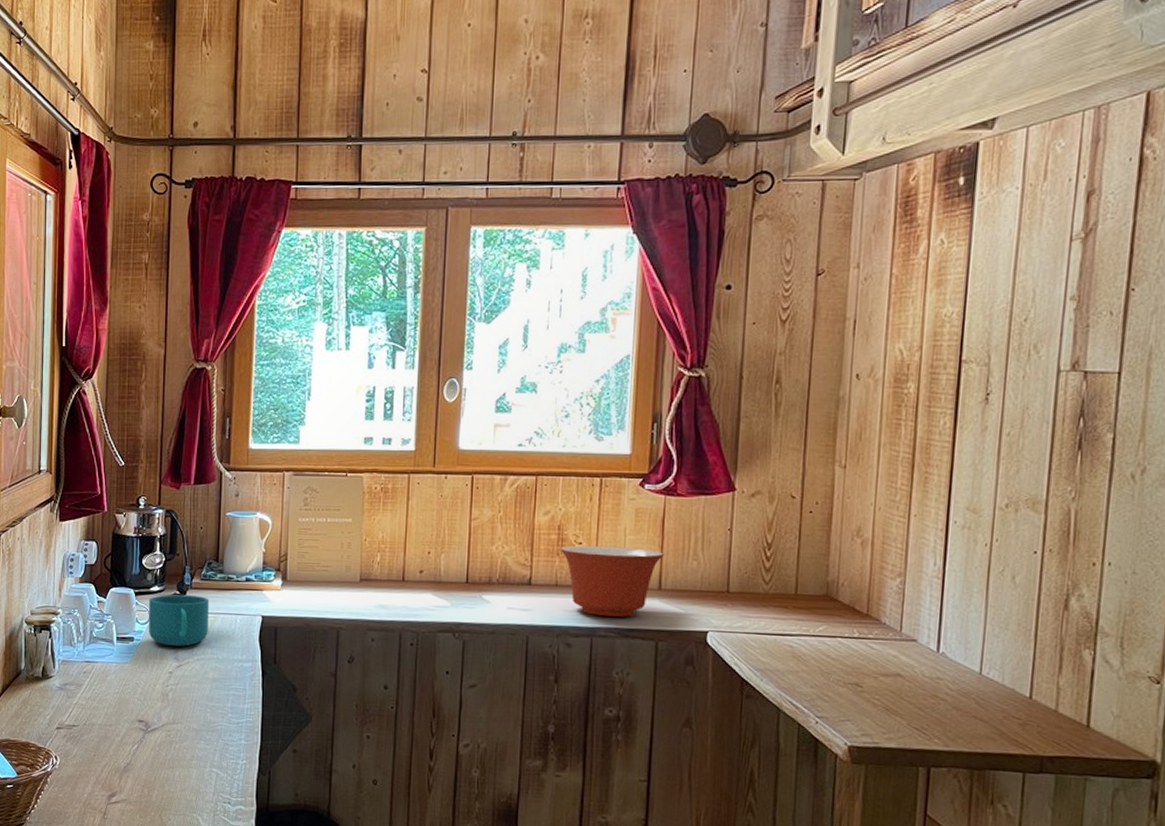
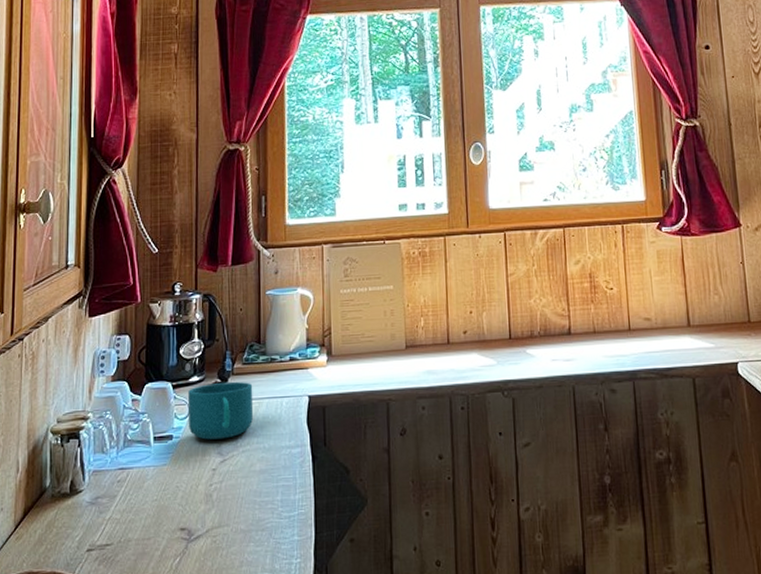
mixing bowl: present [559,545,664,617] -> none [593,288,688,358]

